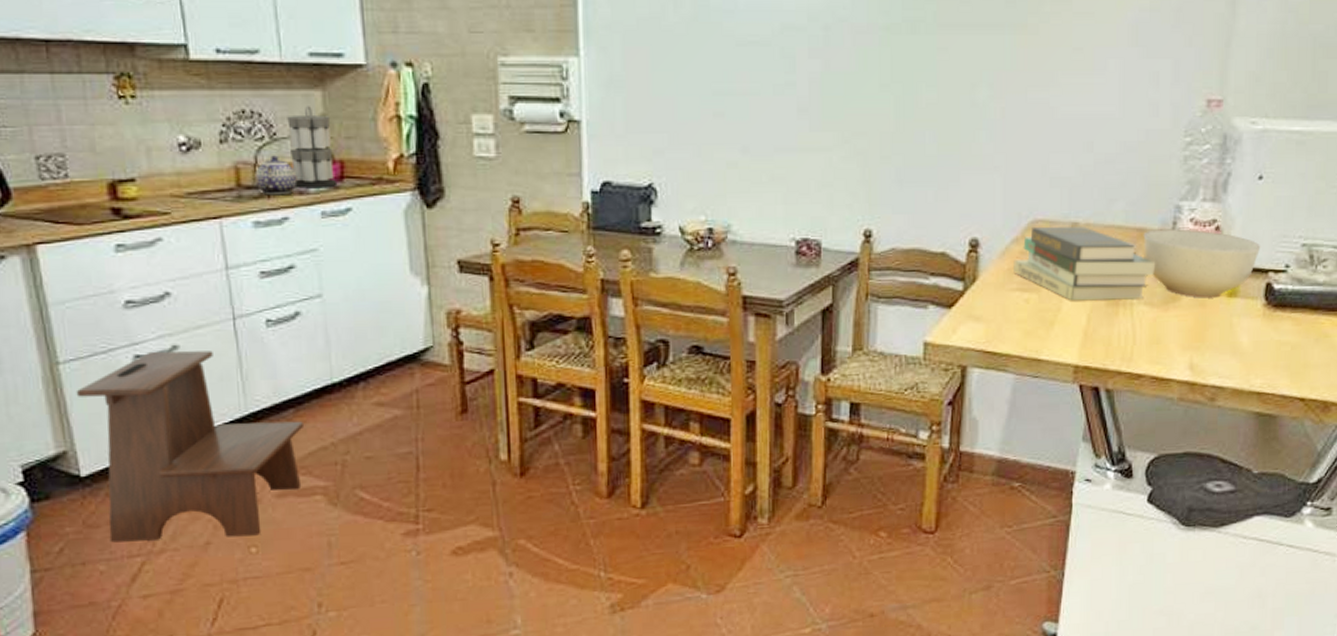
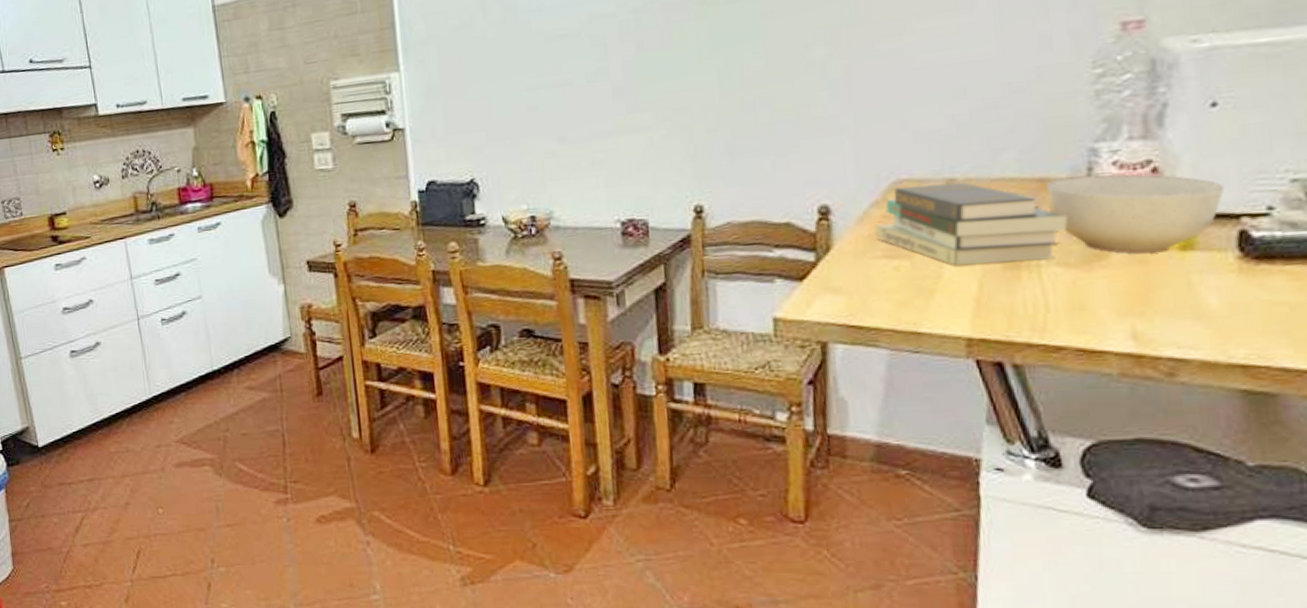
step stool: present [76,351,305,543] -> none [33,345,194,500]
teapot: present [254,155,298,196] -> none [148,184,179,217]
spice rack: present [287,105,338,189] -> none [169,140,209,210]

